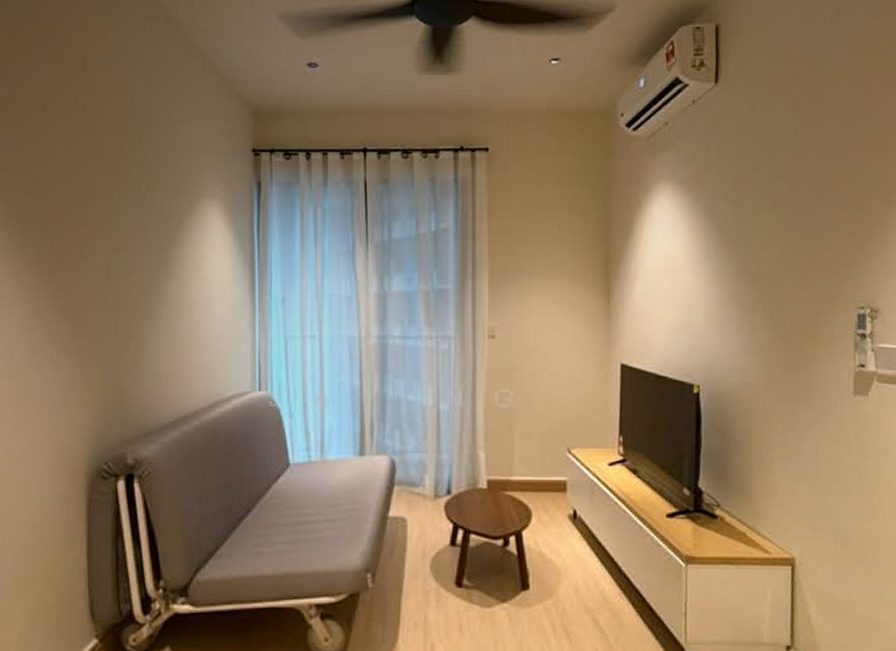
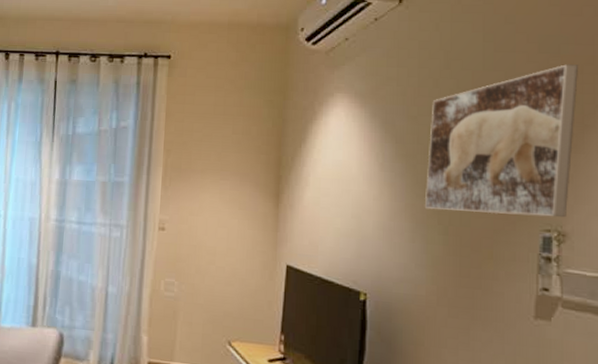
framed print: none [749,141,882,295] -> present [425,64,578,218]

